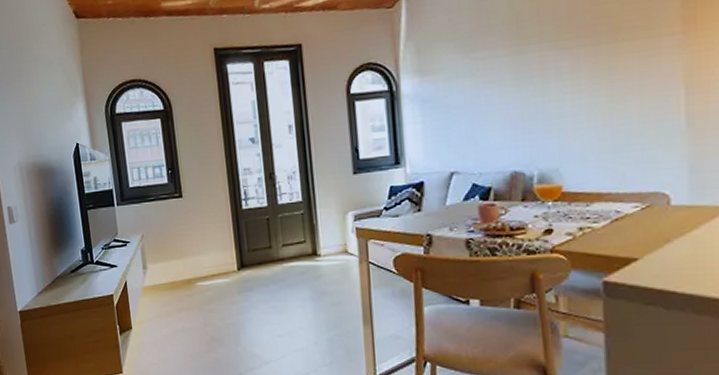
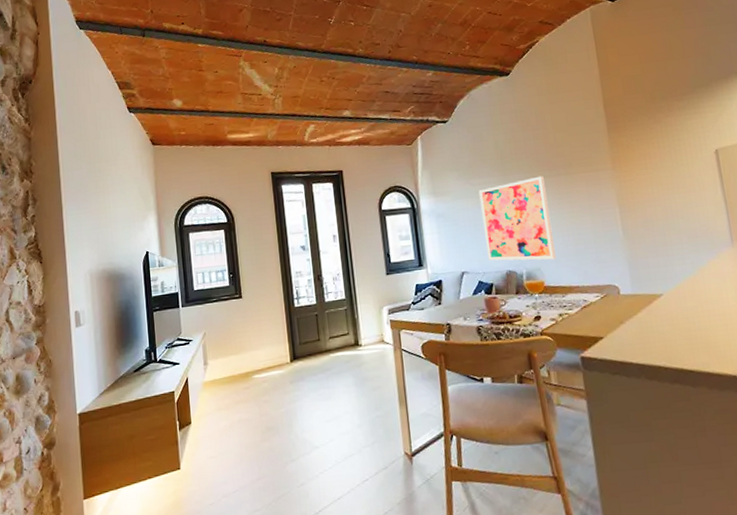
wall art: none [481,45,582,159] -> present [478,175,556,261]

